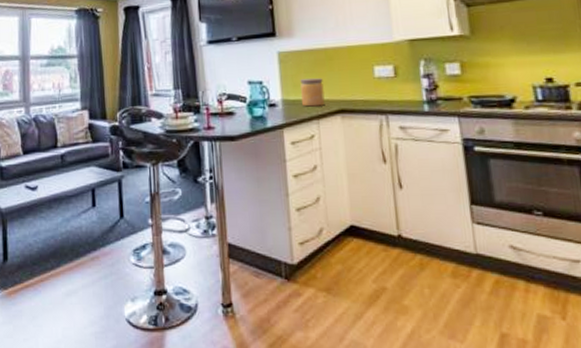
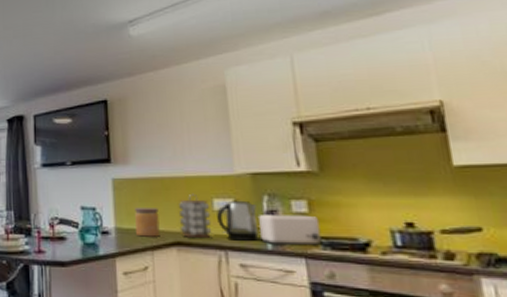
spice rack: none [341,62,374,105] -> present [178,193,212,239]
kettle: none [378,66,417,105] -> present [217,200,260,241]
toaster: none [416,76,473,107] -> present [258,215,322,246]

